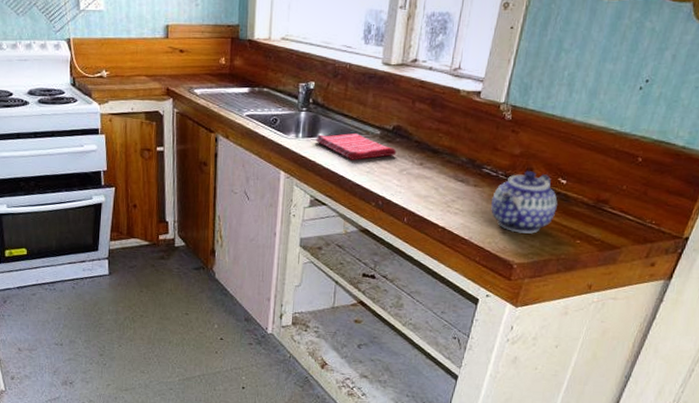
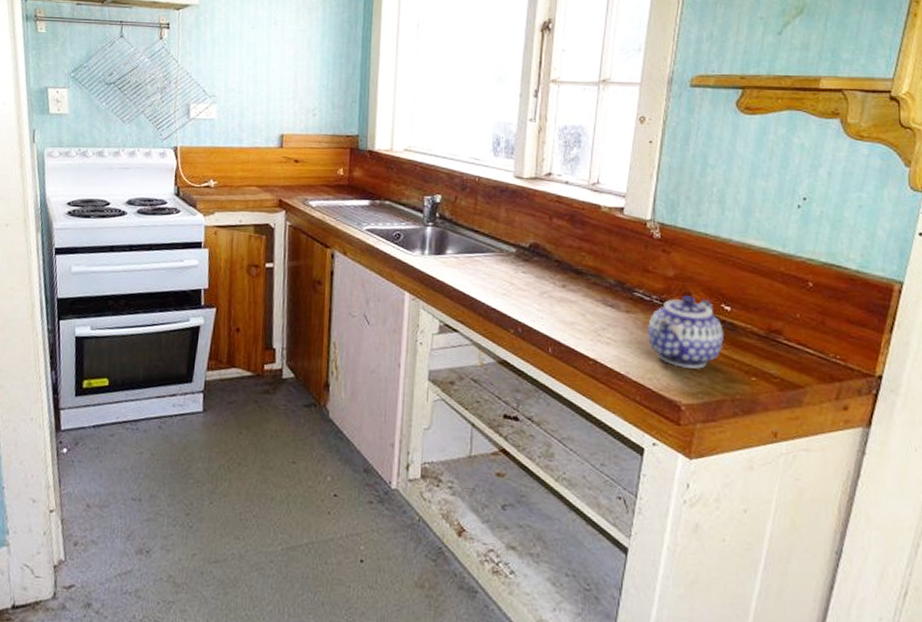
dish towel: present [316,133,397,160] -> none [444,251,535,281]

